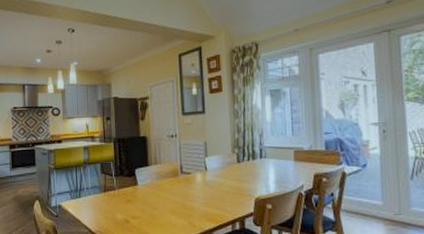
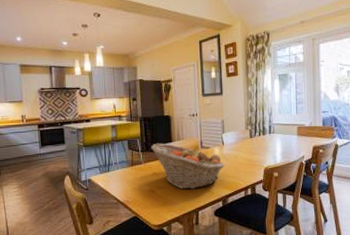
fruit basket: none [125,167,208,221] -> present [151,143,225,190]

